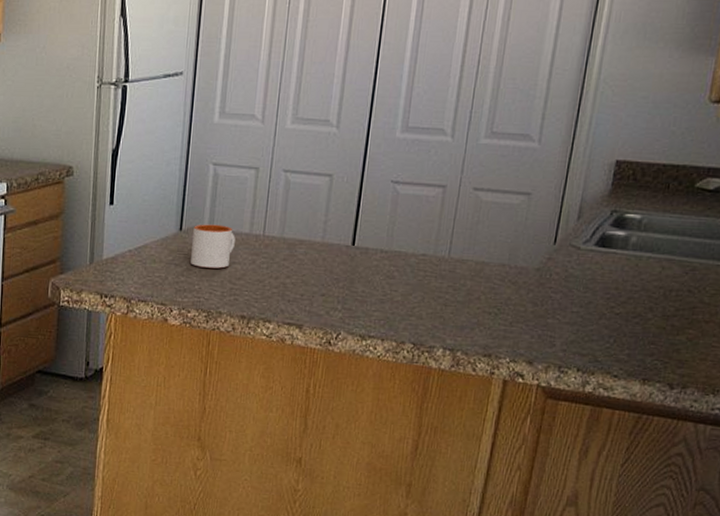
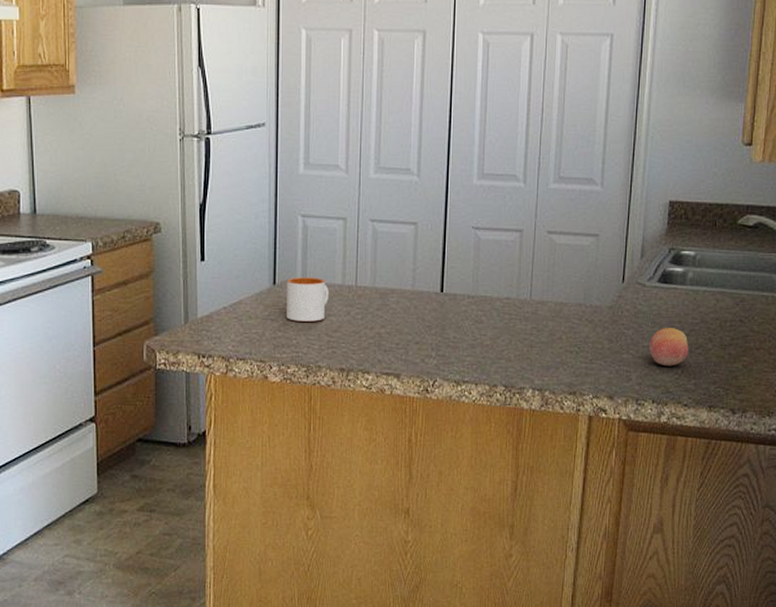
fruit: none [578,294,625,335] -> present [649,328,689,366]

